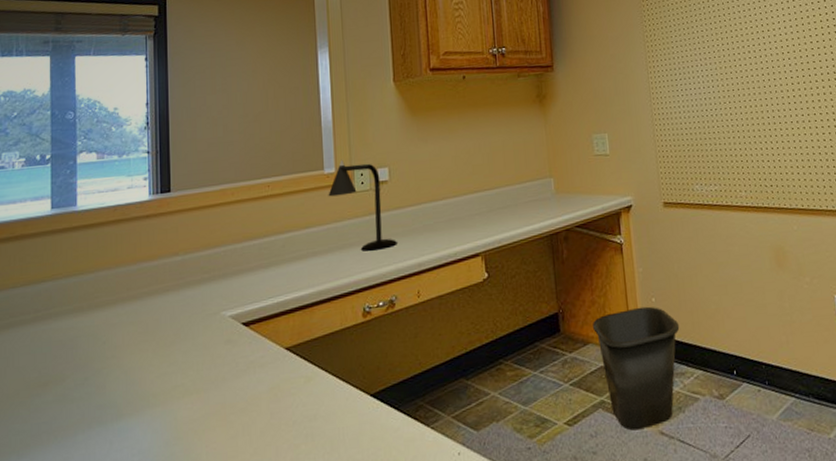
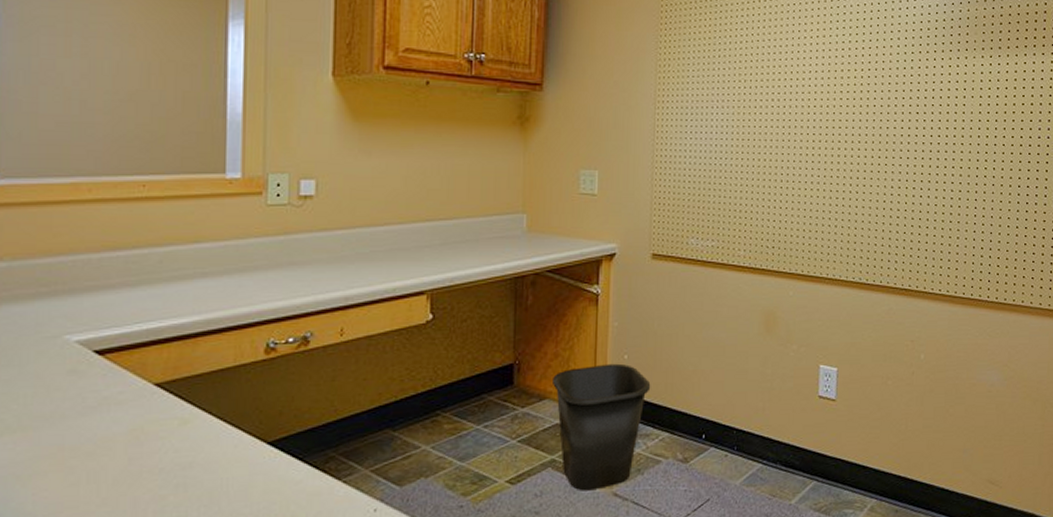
desk lamp: present [328,159,397,251] -> none [229,163,319,277]

